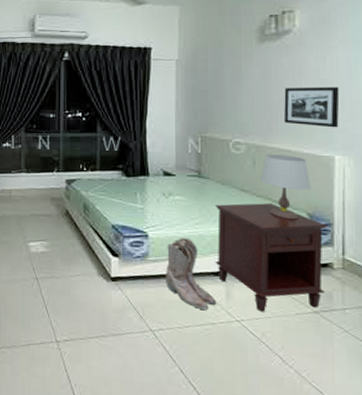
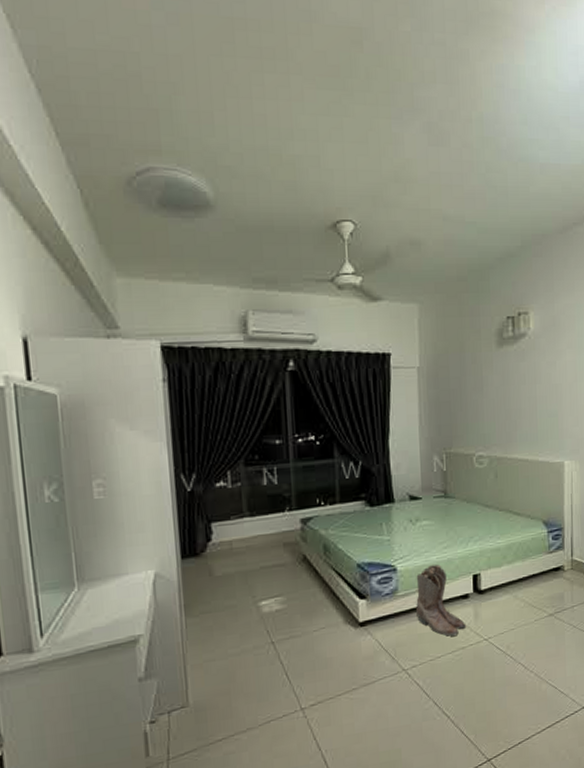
nightstand: present [215,203,327,312] -> none [462,516,559,626]
table lamp: present [260,154,311,220] -> none [502,464,545,530]
picture frame: present [284,86,340,128] -> none [521,391,568,434]

